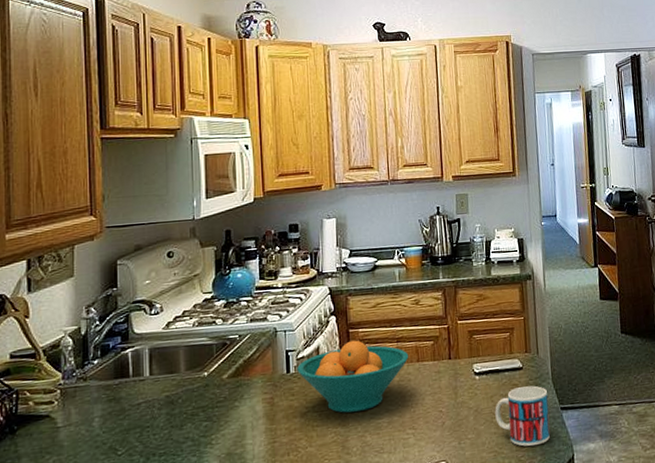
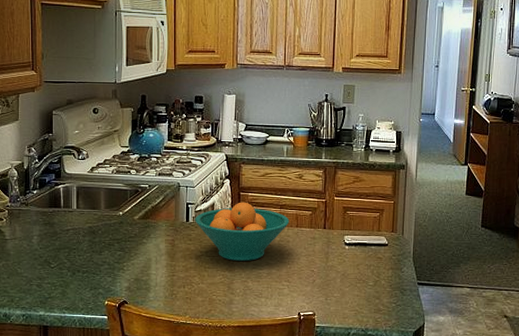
mug: present [495,385,550,447] -> none [359,261,407,311]

